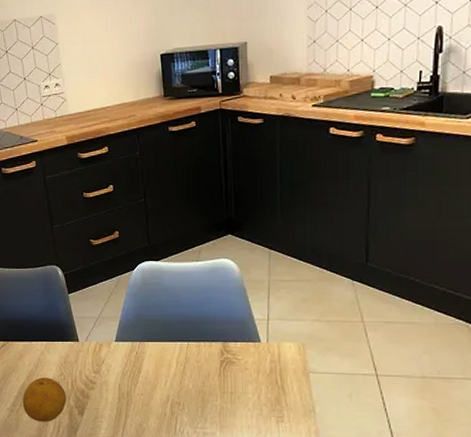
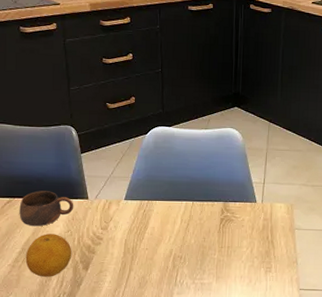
cup: none [13,333,65,370] -> present [19,191,74,227]

